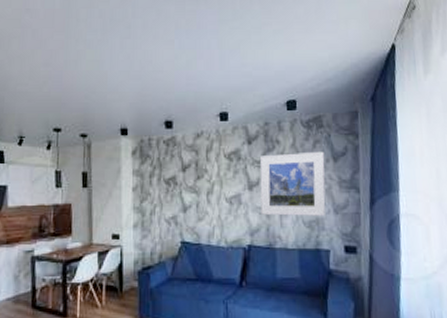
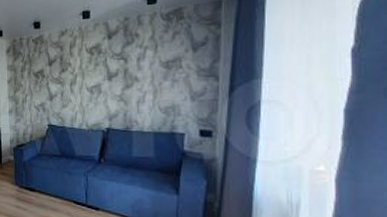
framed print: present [259,151,326,216] -> none [119,42,184,103]

